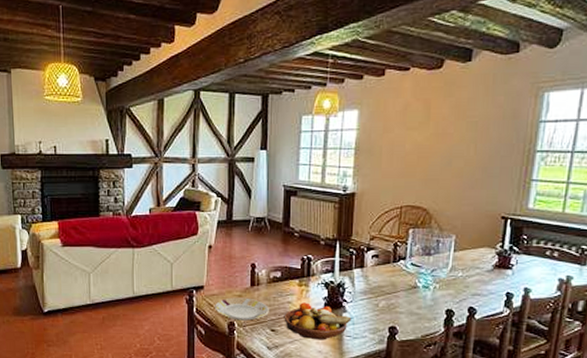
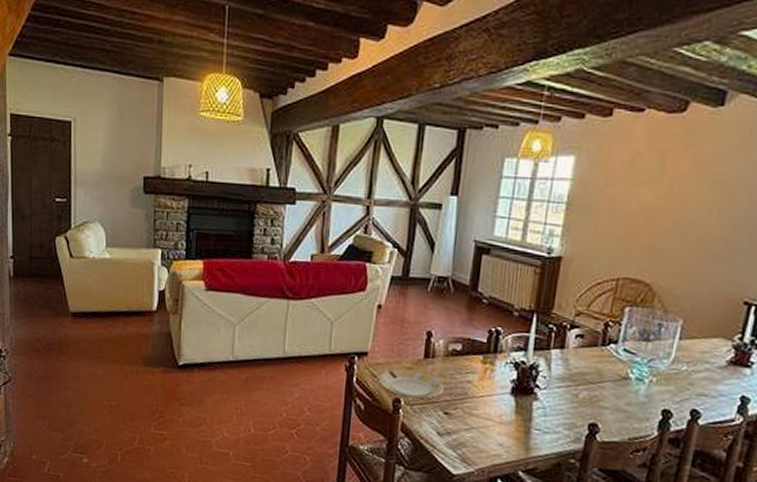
fruit bowl: present [284,302,352,340] -> none [460,383,544,432]

